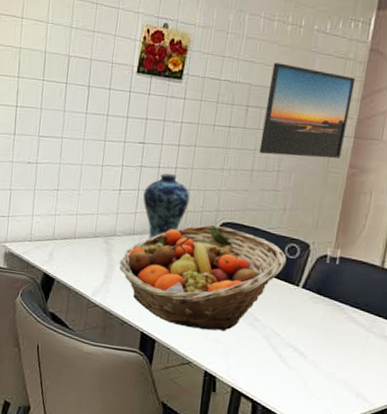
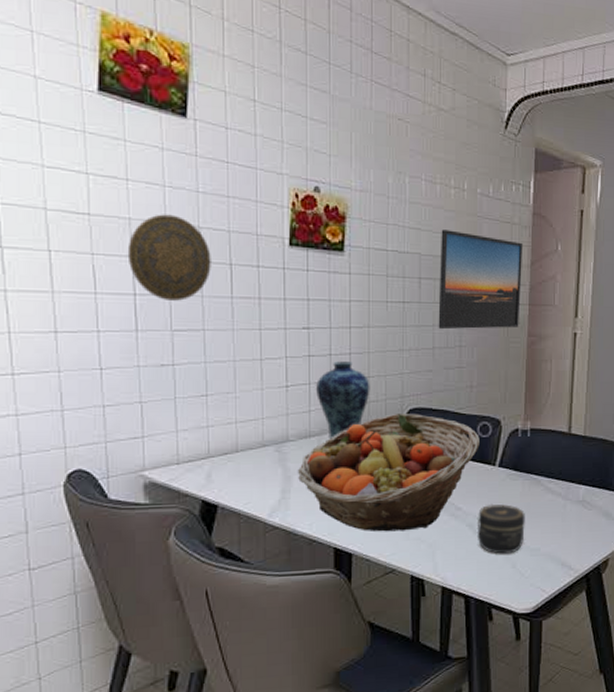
decorative plate: none [15,45,75,113] -> present [127,214,211,301]
jar: none [272,321,324,372] -> present [477,504,525,554]

